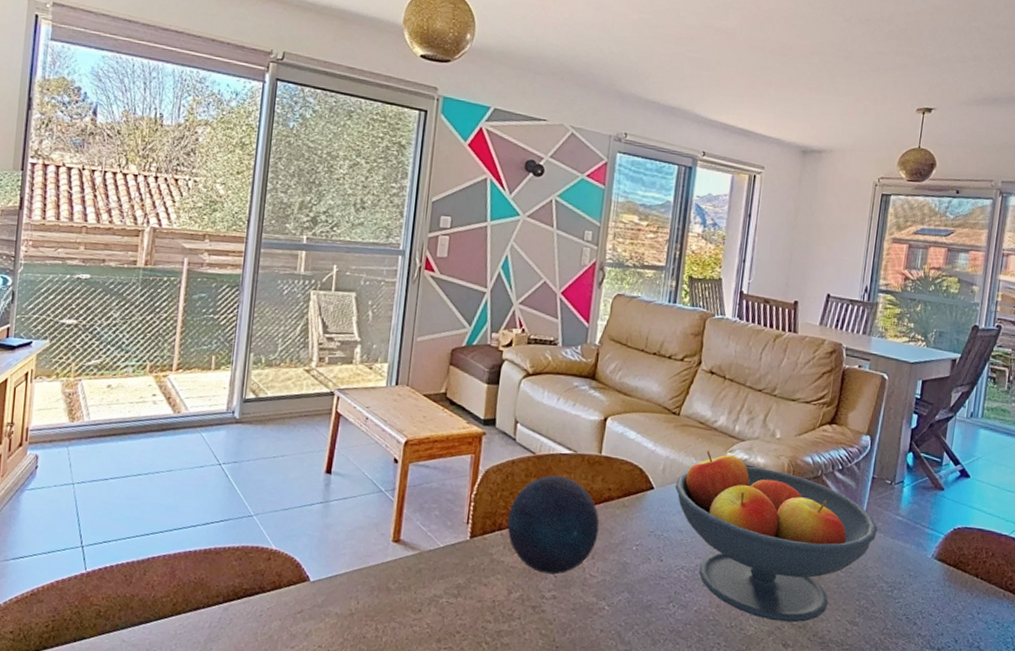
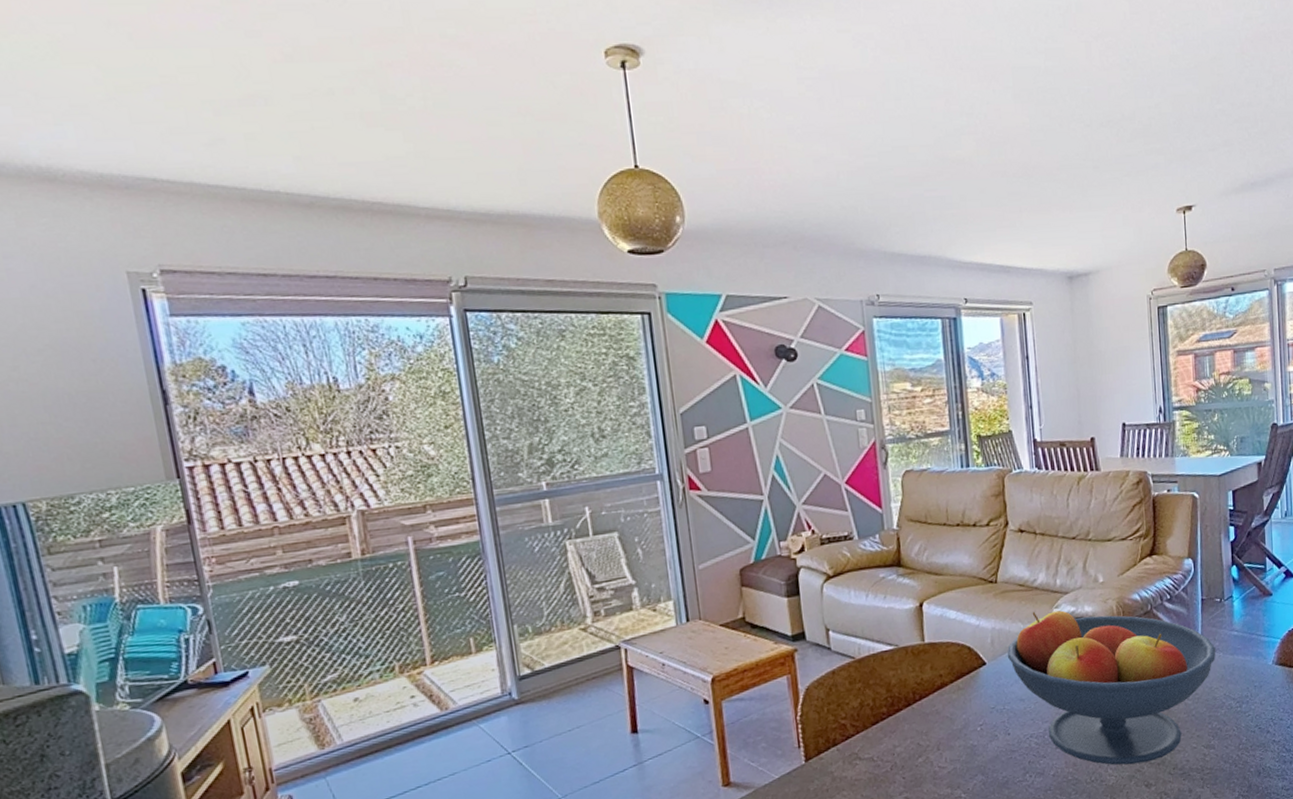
decorative orb: present [507,475,599,575] -> none [840,674,939,778]

